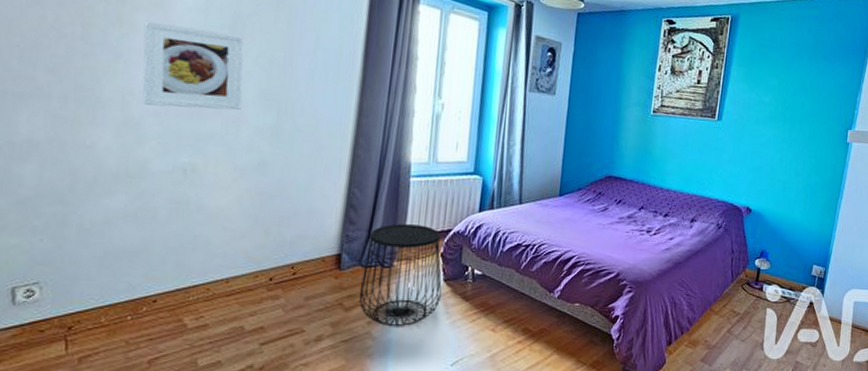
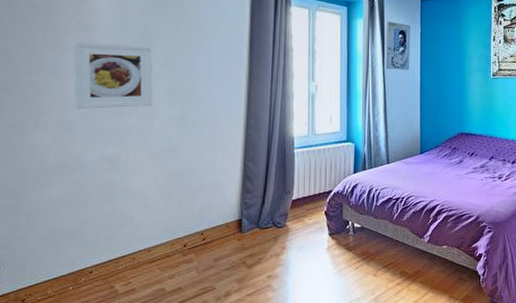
side table: present [359,223,442,326] -> none [259,189,328,278]

